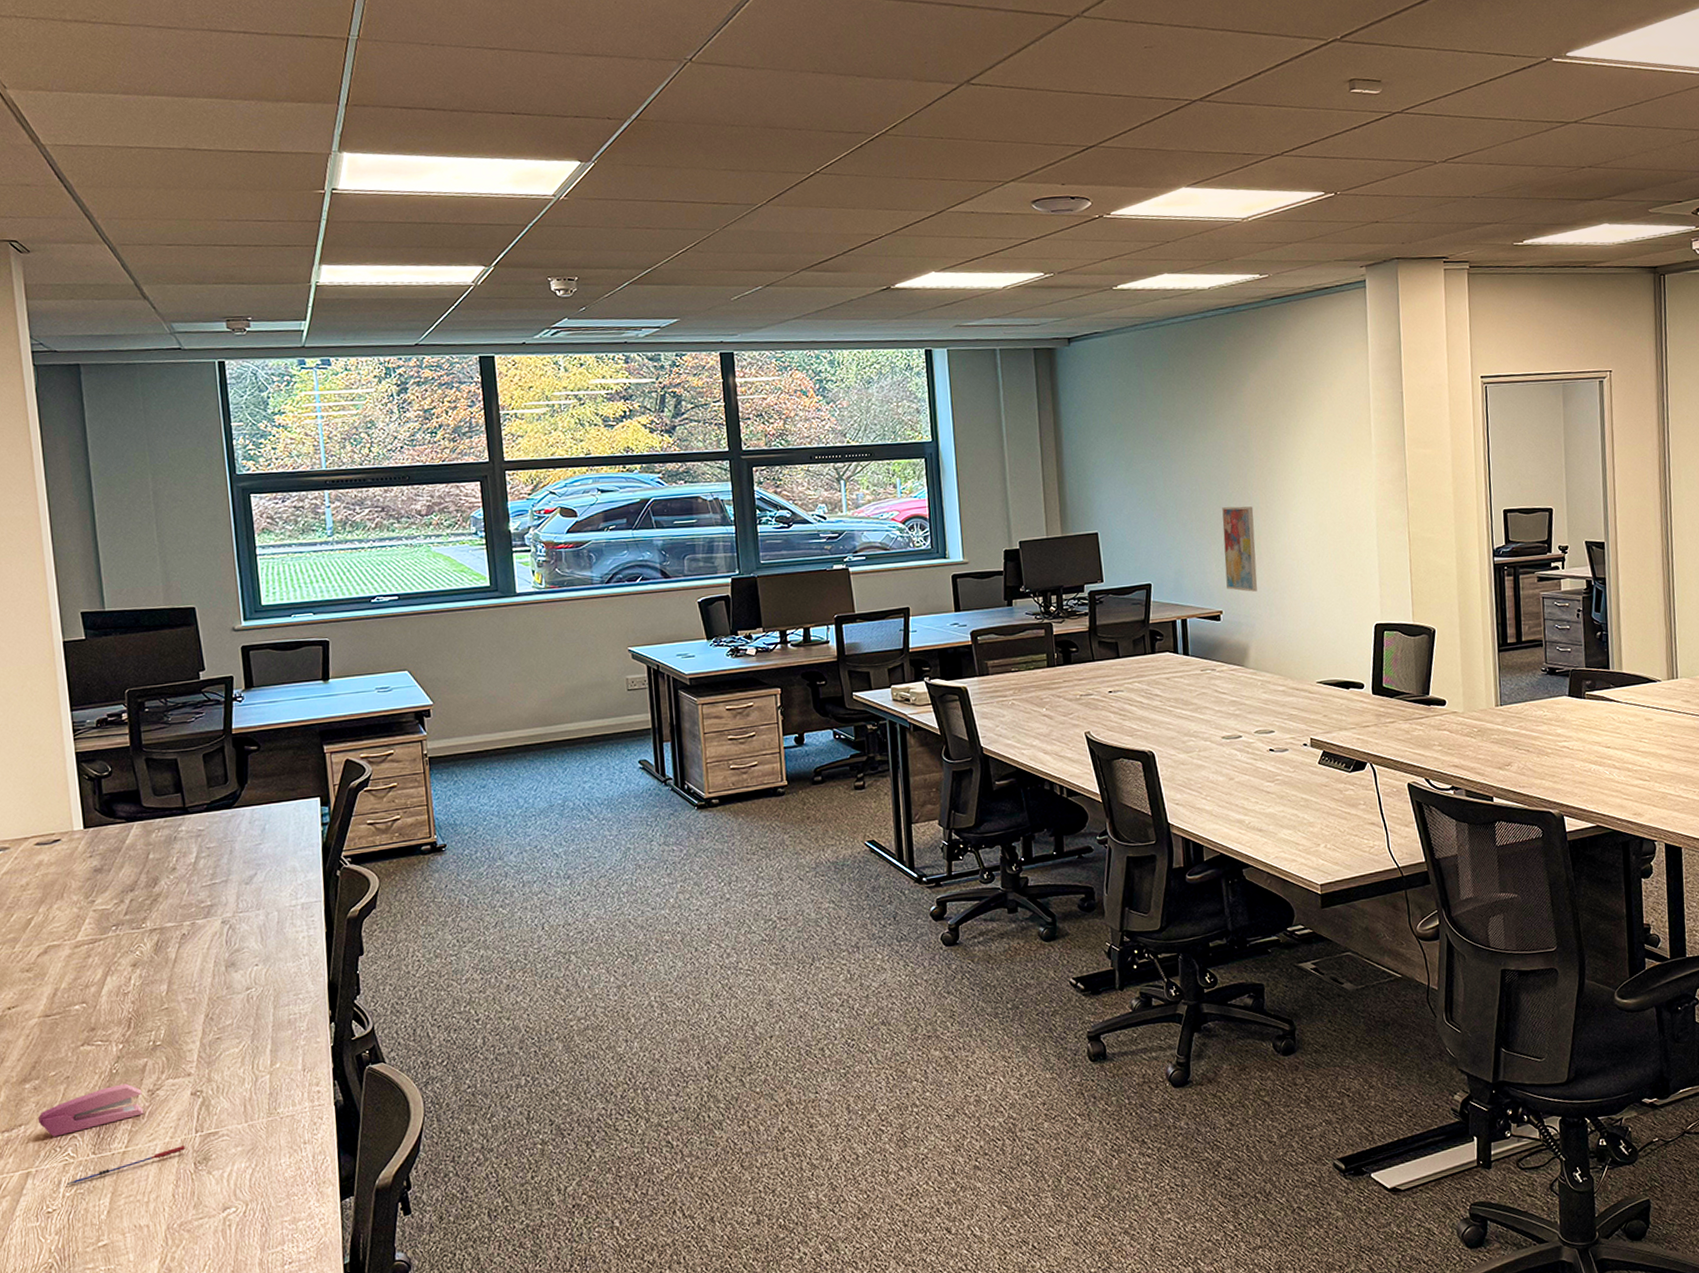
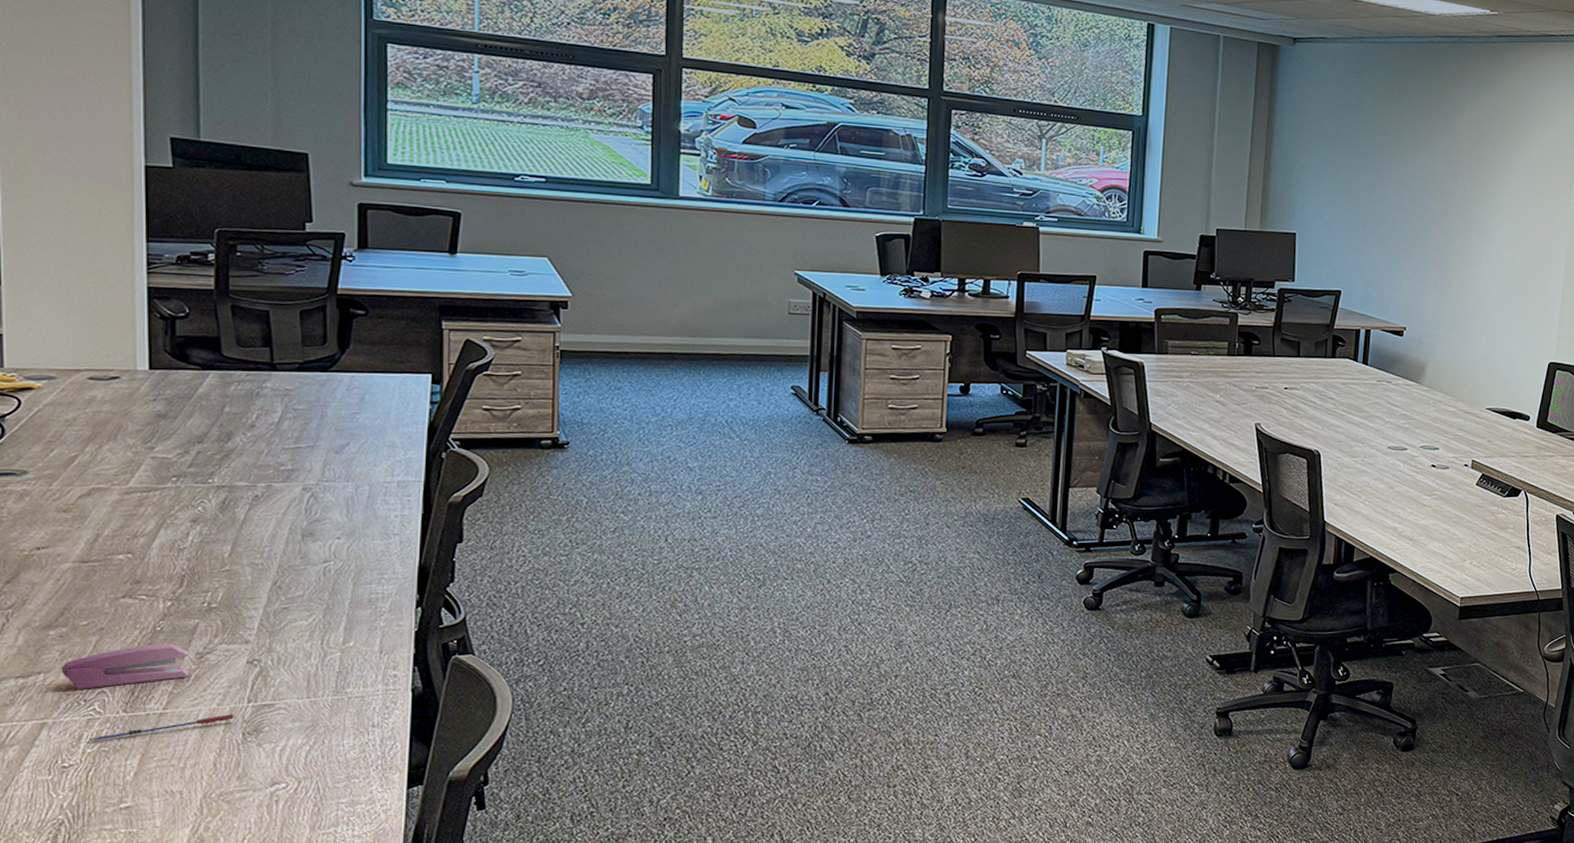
wall art: present [1222,506,1258,592] -> none [1414,229,1451,314]

